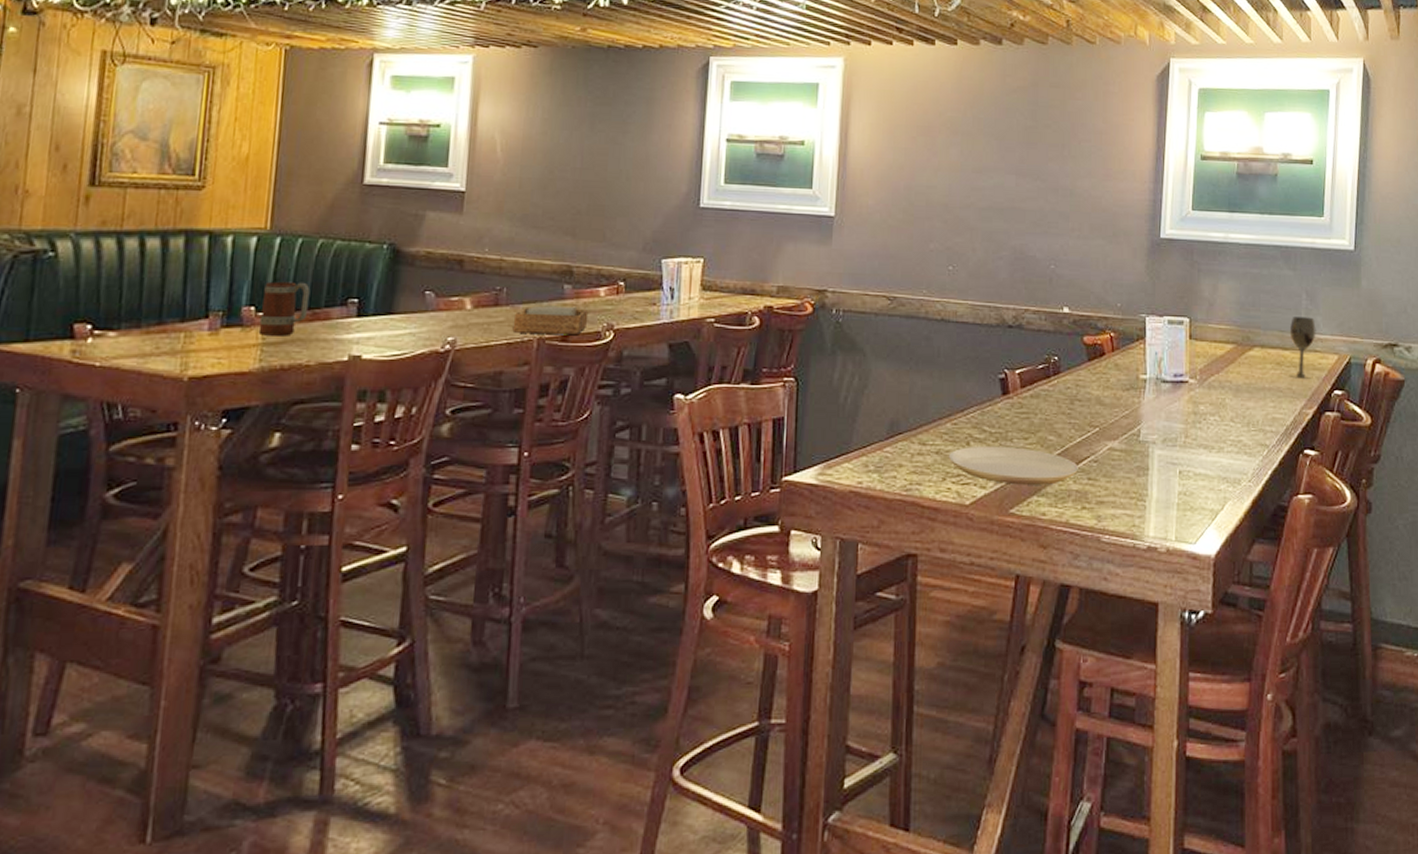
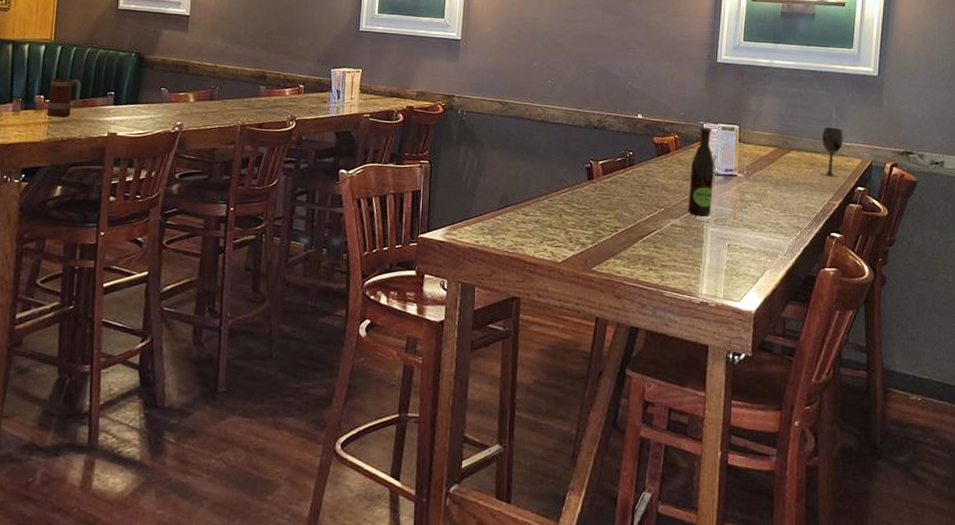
napkin holder: present [512,305,589,336] -> none [223,100,278,124]
plate: present [948,445,1078,485] -> none [545,218,647,250]
bottle: none [1128,322,1161,436] -> present [687,127,715,217]

